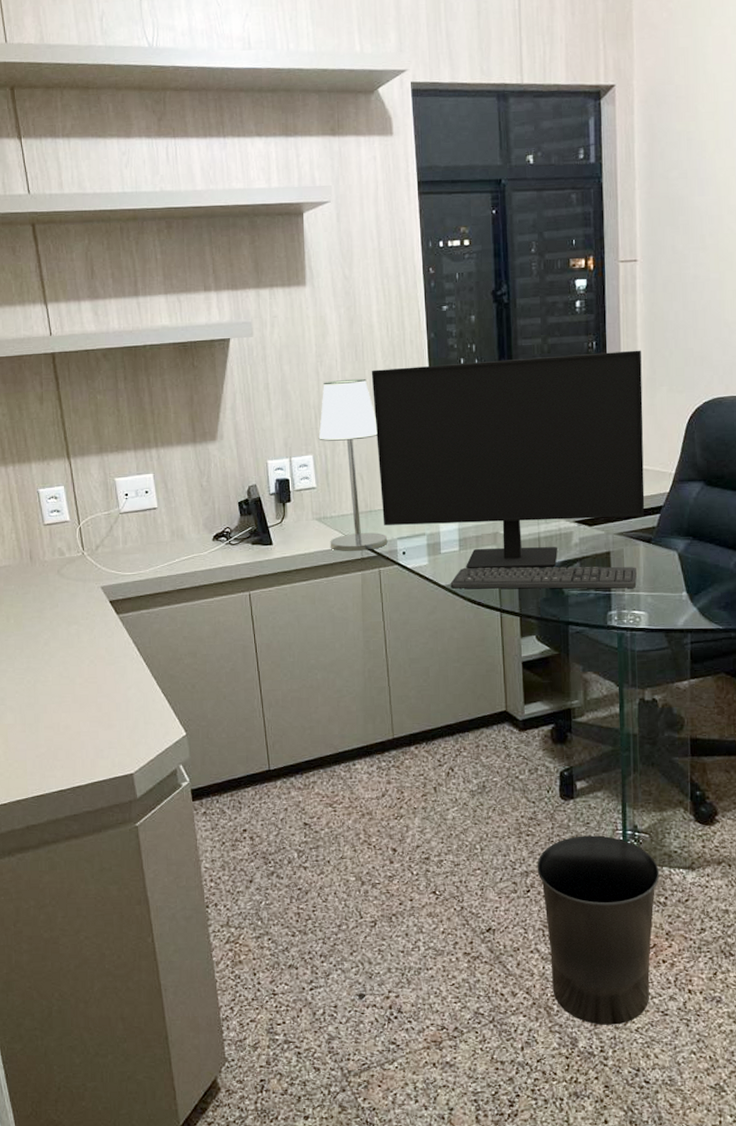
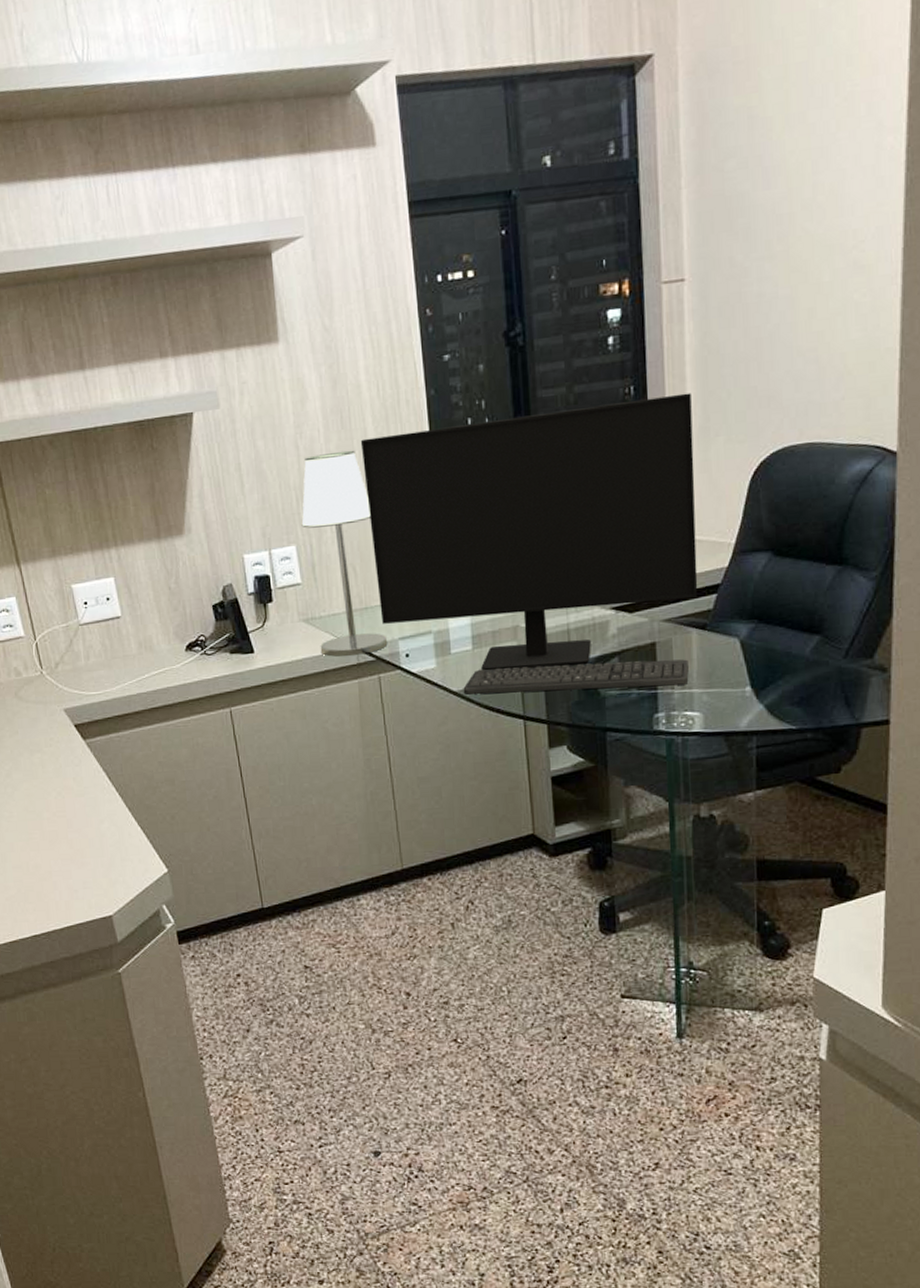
waste bin: present [537,835,660,1025] -> none [574,974,720,1185]

